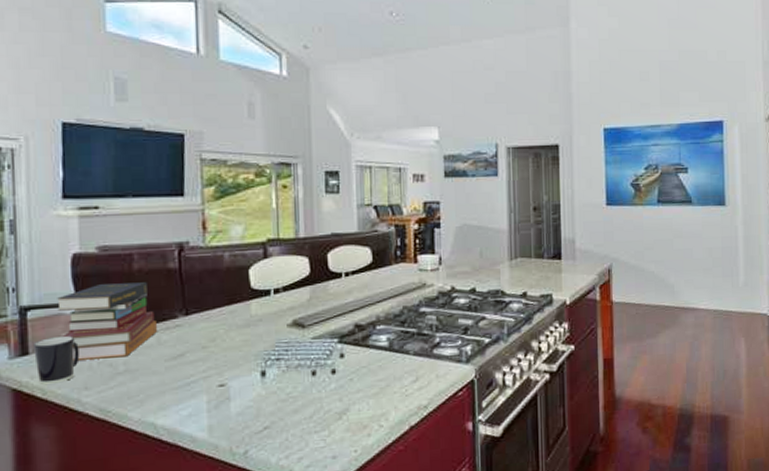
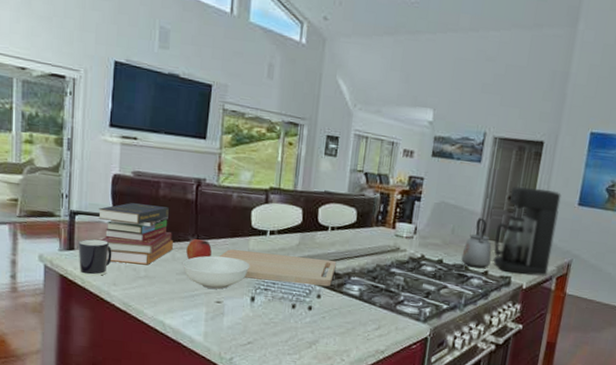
bowl: none [170,328,255,371] -> present [182,255,250,290]
fruit: none [174,314,206,340] -> present [186,239,212,260]
cutting board: none [217,310,357,350] -> present [220,249,337,287]
kettle: none [495,235,527,291] -> present [461,218,492,269]
coffee maker: none [526,193,590,289] -> present [493,186,561,276]

